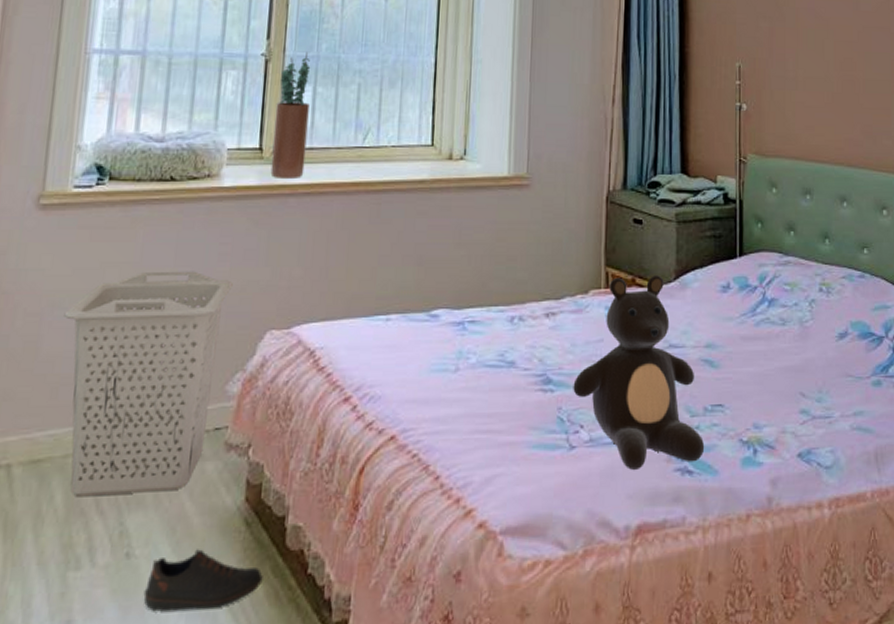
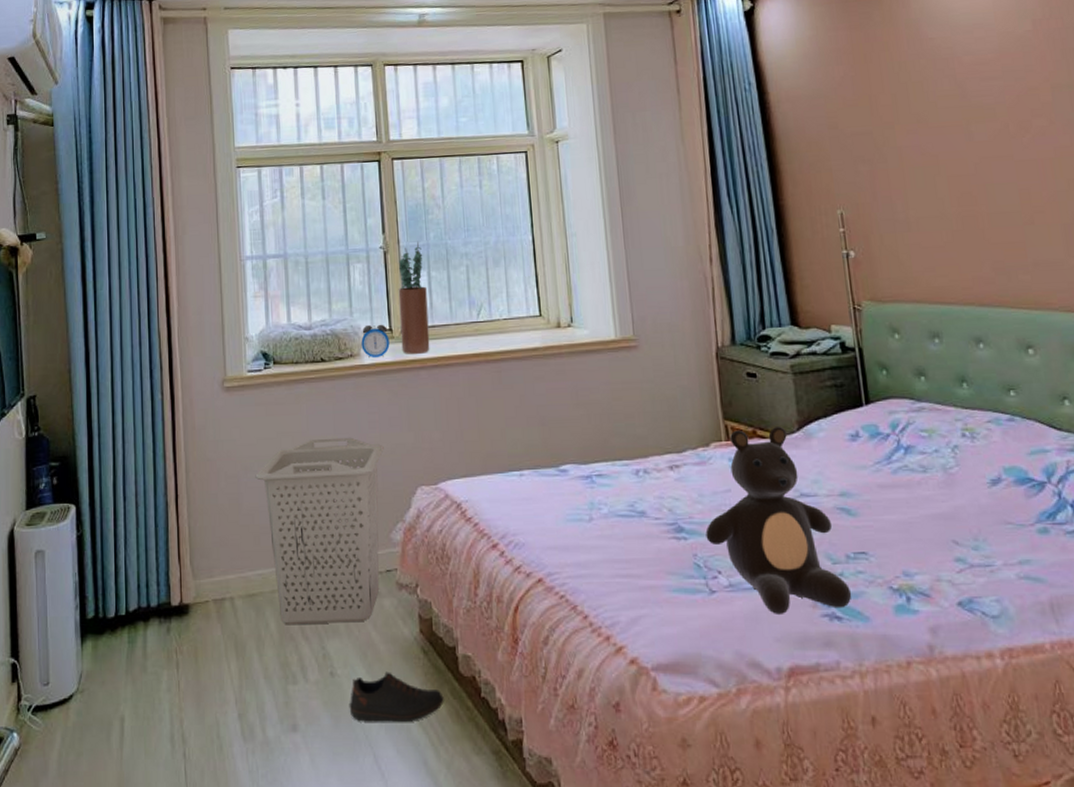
alarm clock: none [222,141,258,181] -> present [361,324,390,359]

